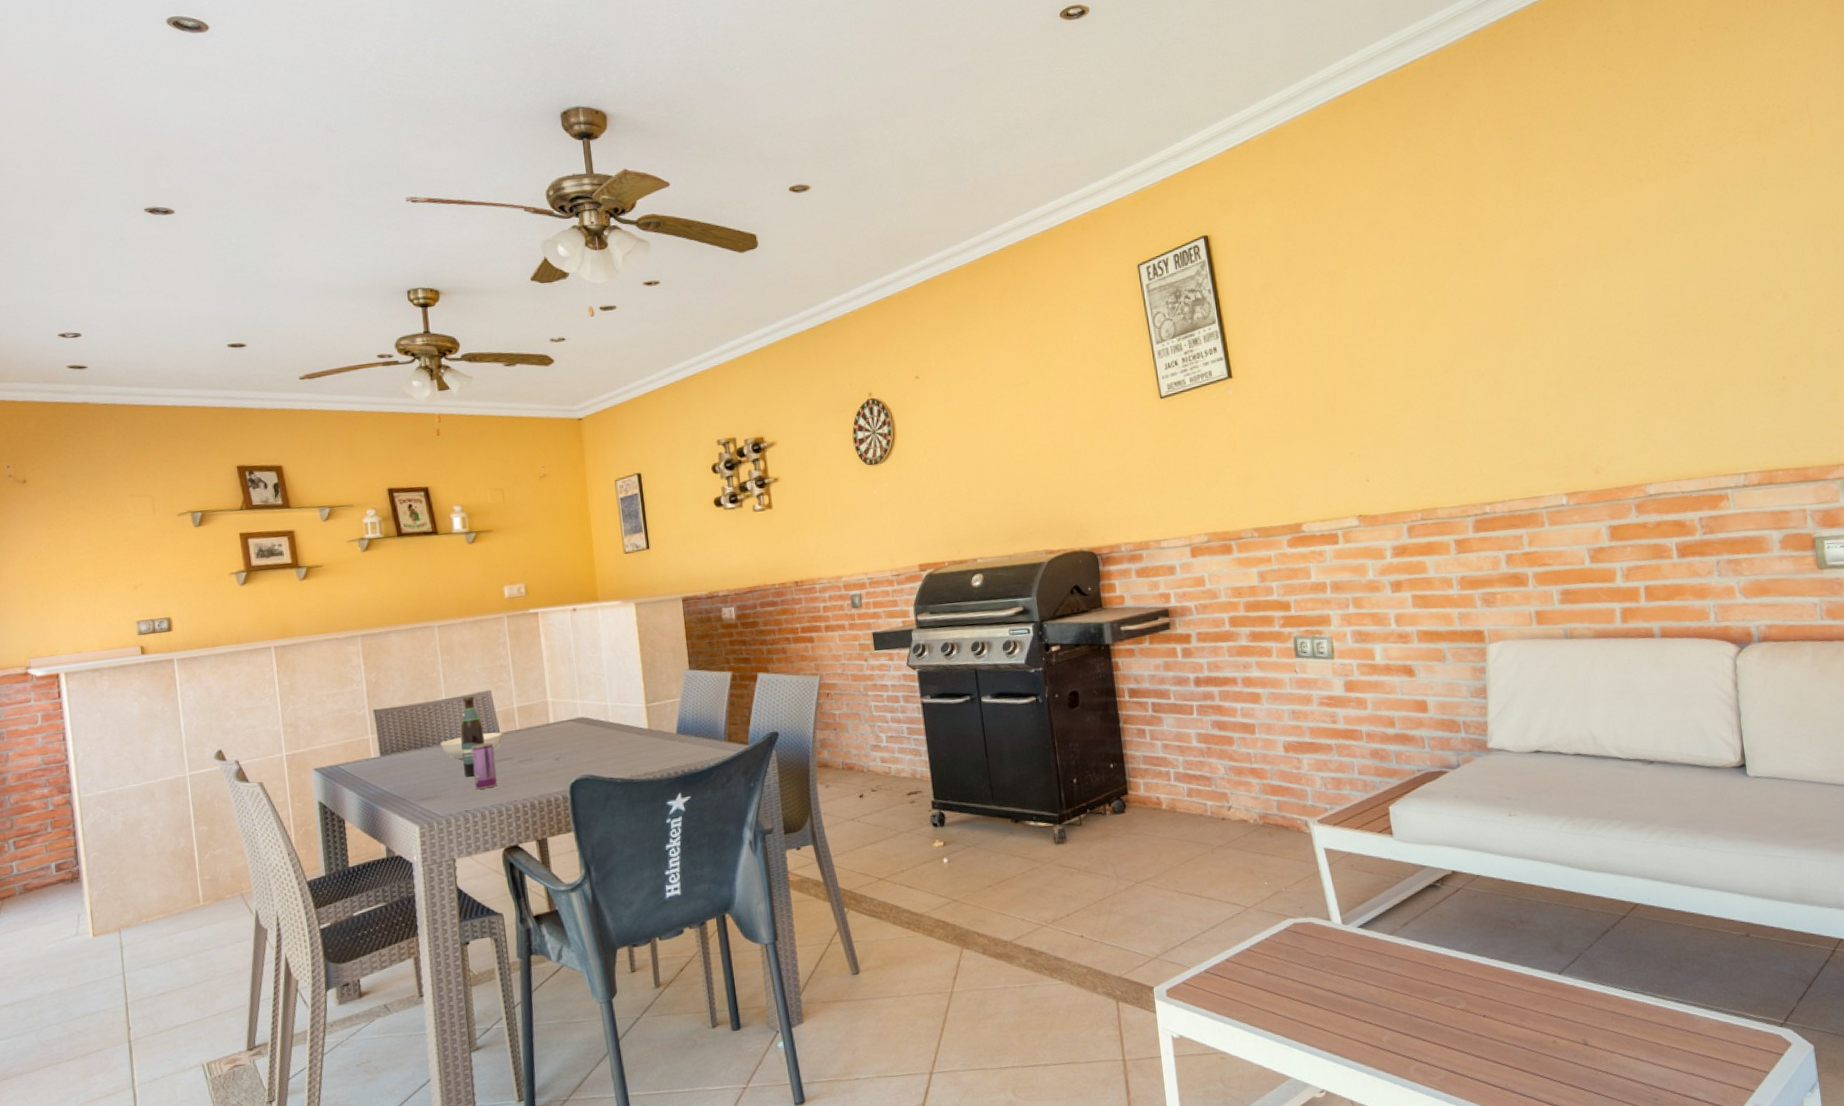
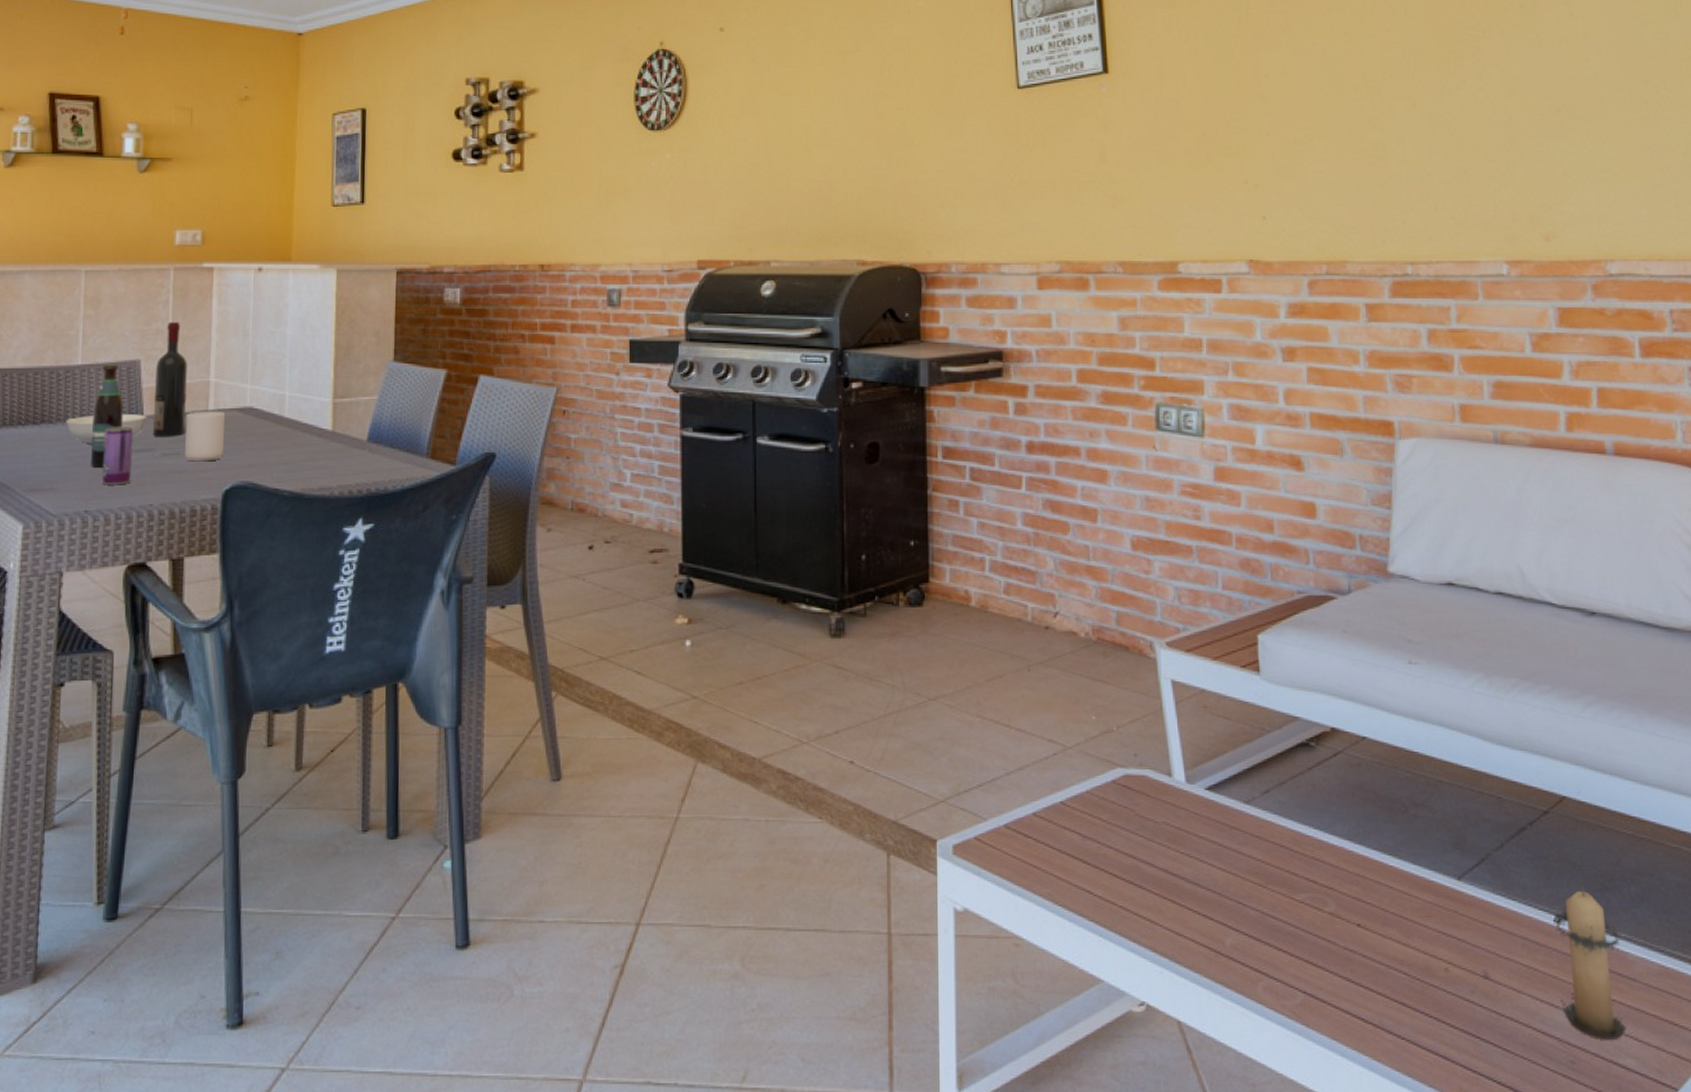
wine bottle: none [504,658,534,749] -> present [152,322,187,437]
cup: none [533,723,567,764] -> present [184,411,226,462]
candle: none [1634,966,1696,1080] -> present [1552,883,1627,1040]

